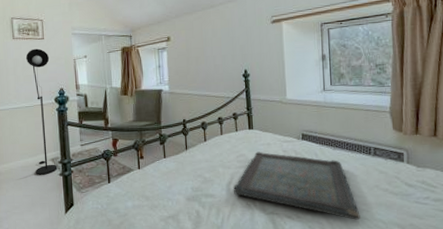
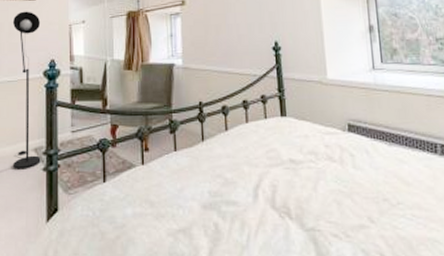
serving tray: present [234,151,360,220] -> none [263,146,429,242]

